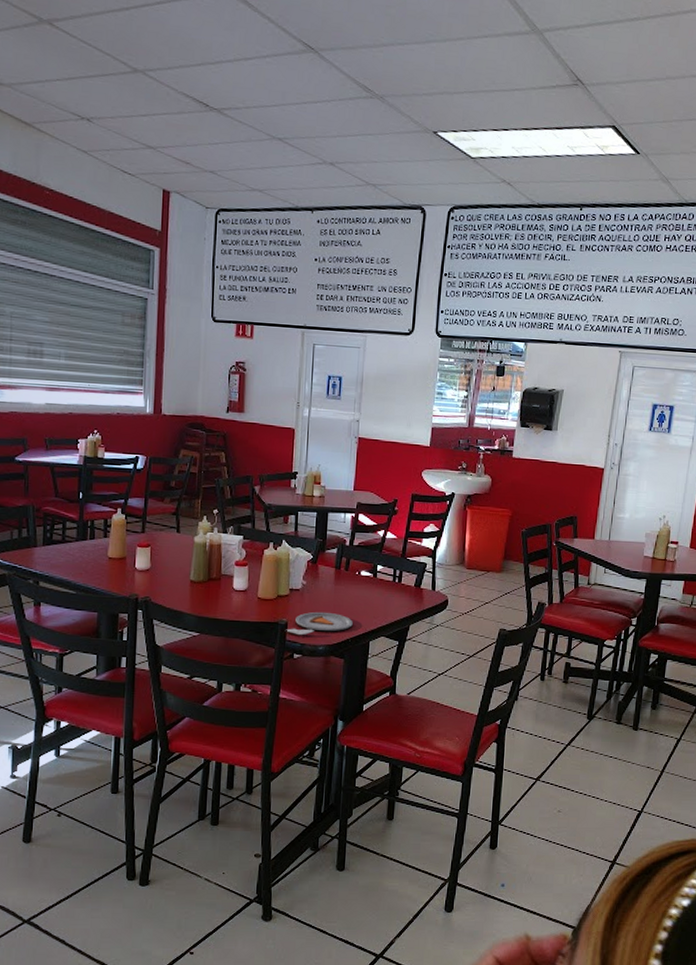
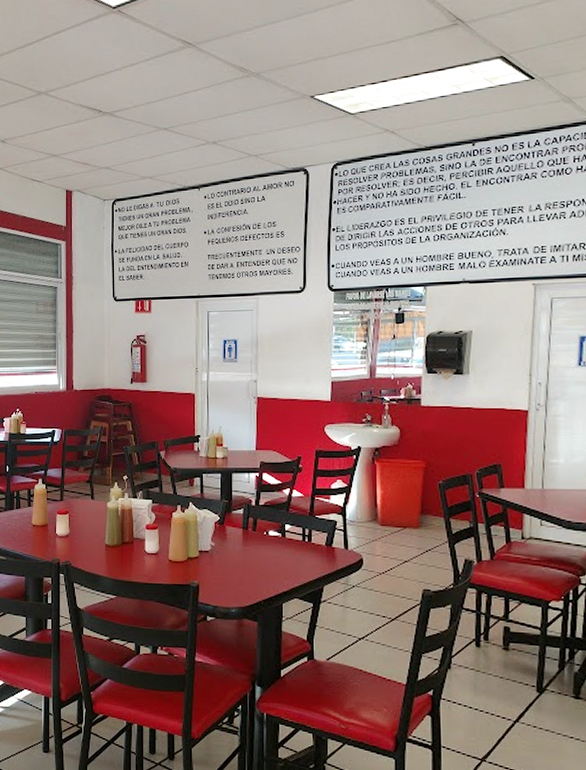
dinner plate: present [286,611,353,636] -> none [198,573,264,598]

